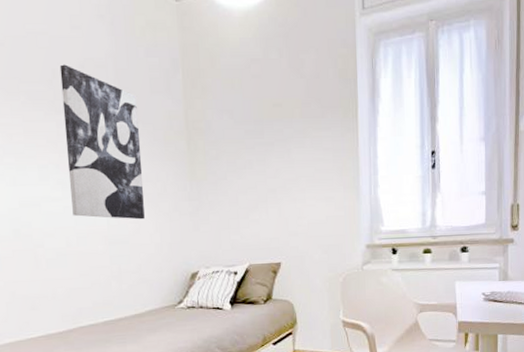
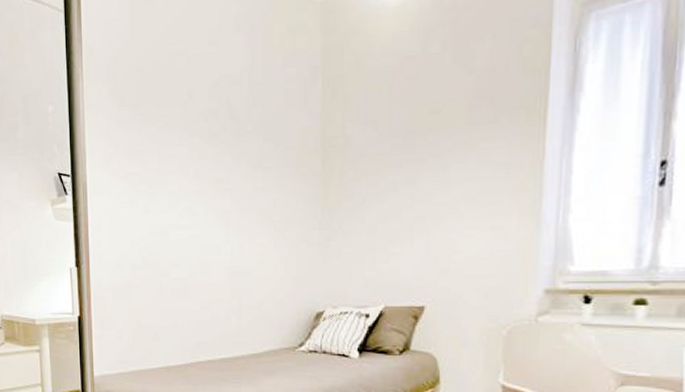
wall art: present [59,64,145,220] -> none [195,84,271,250]

